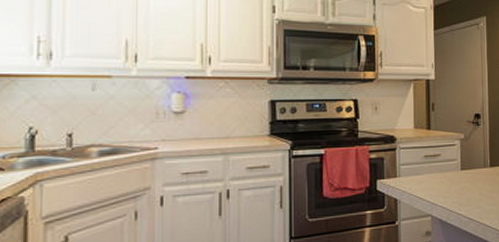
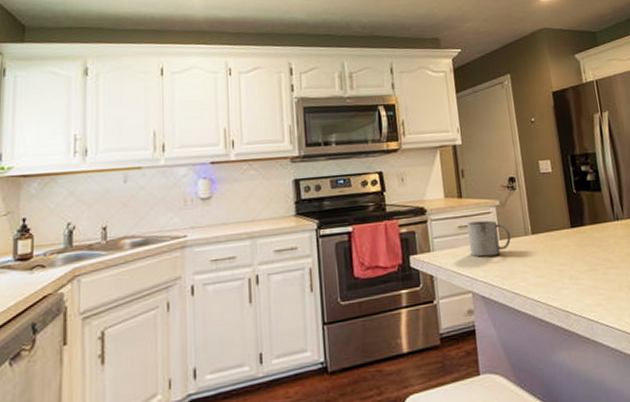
mug: none [432,152,471,185] -> present [466,220,511,257]

